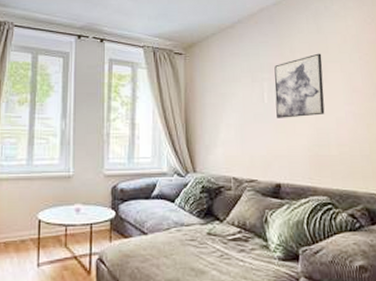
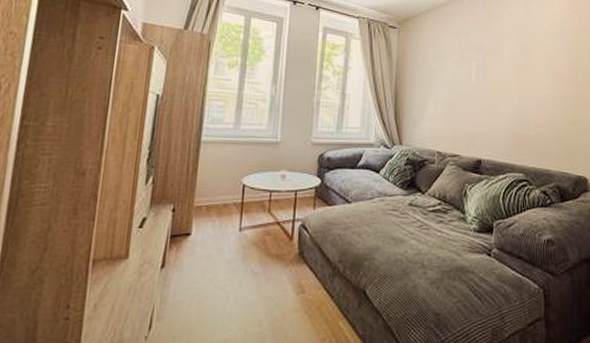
wall art: present [274,53,325,118] -> none [482,36,529,97]

